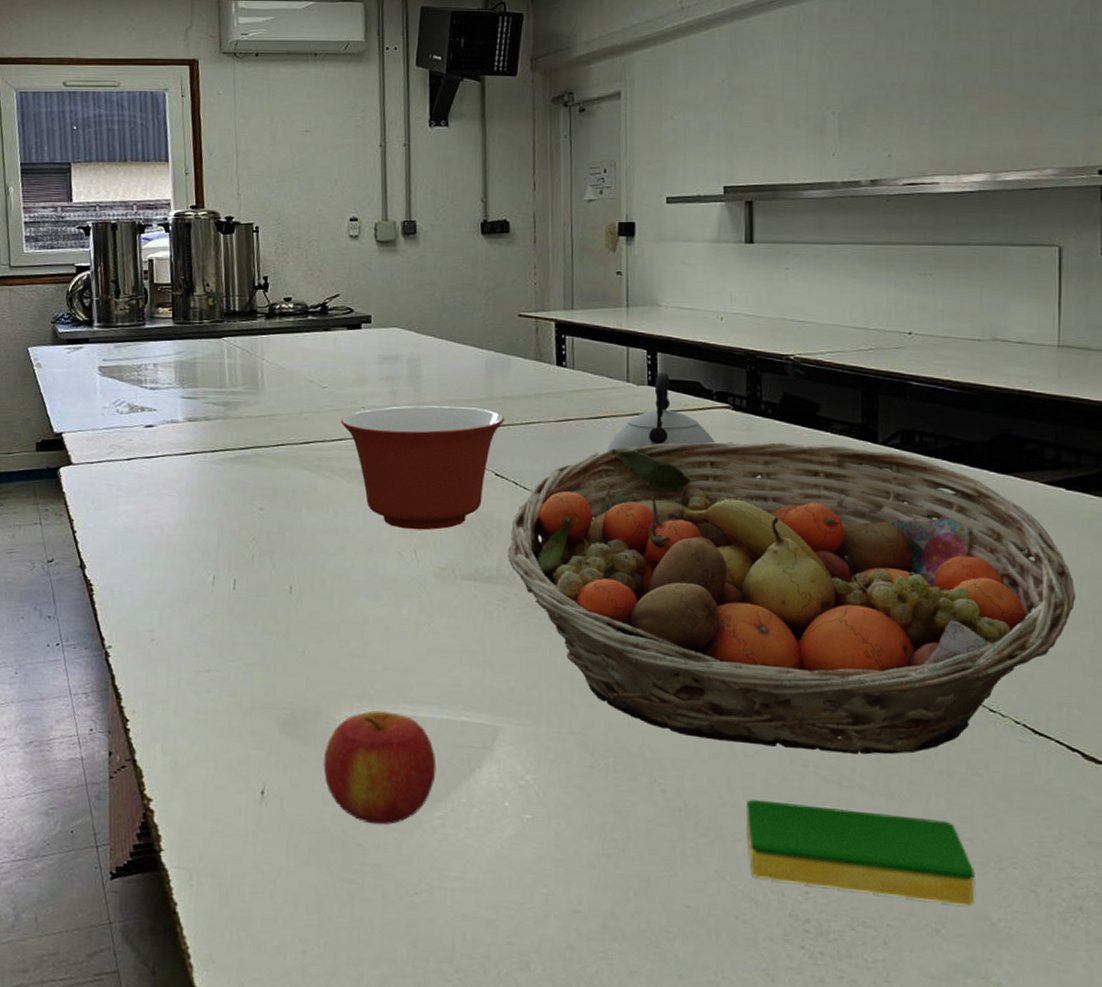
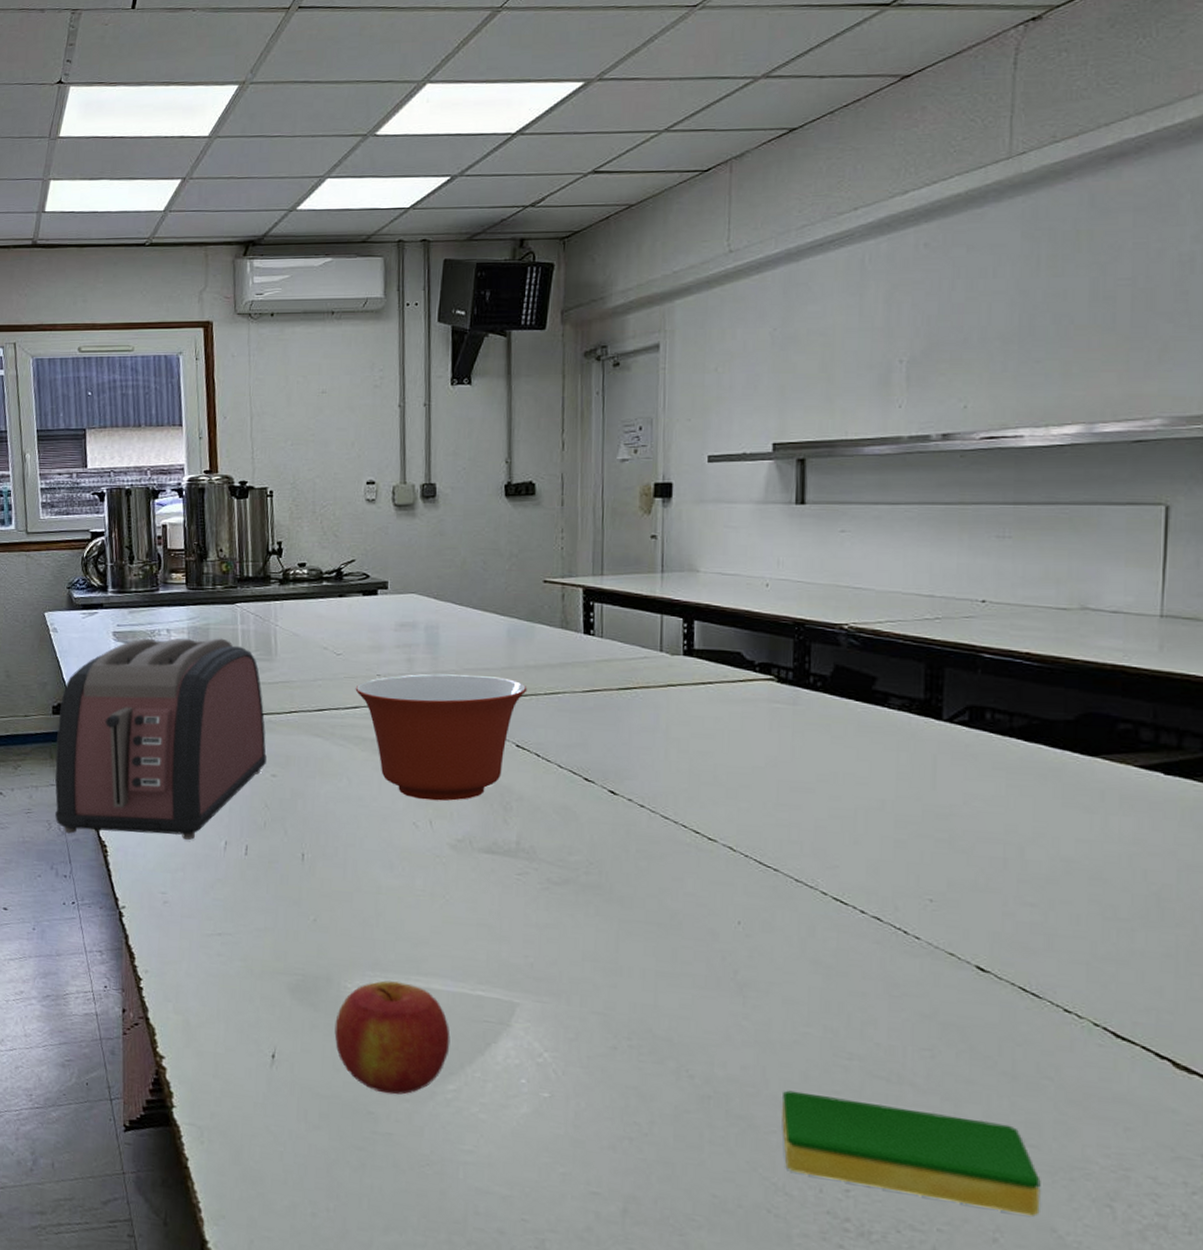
toaster: none [38,372,254,577] -> present [54,637,266,841]
fruit basket: present [508,441,1077,755] -> none [528,715,1172,1052]
kettle: present [605,372,715,452] -> none [635,642,757,725]

